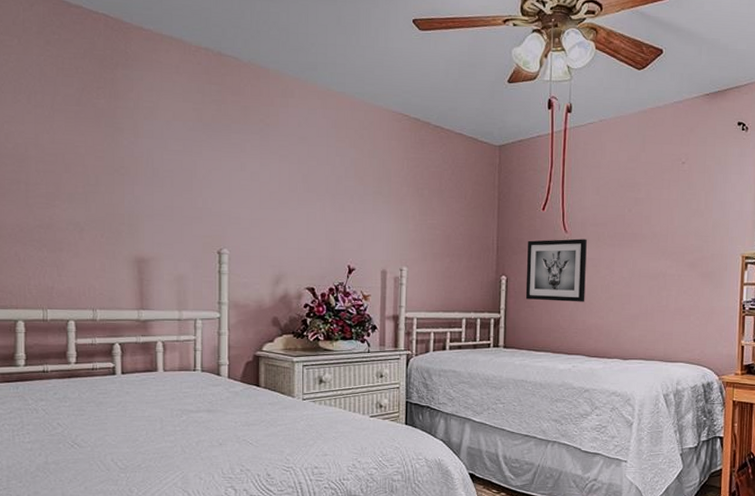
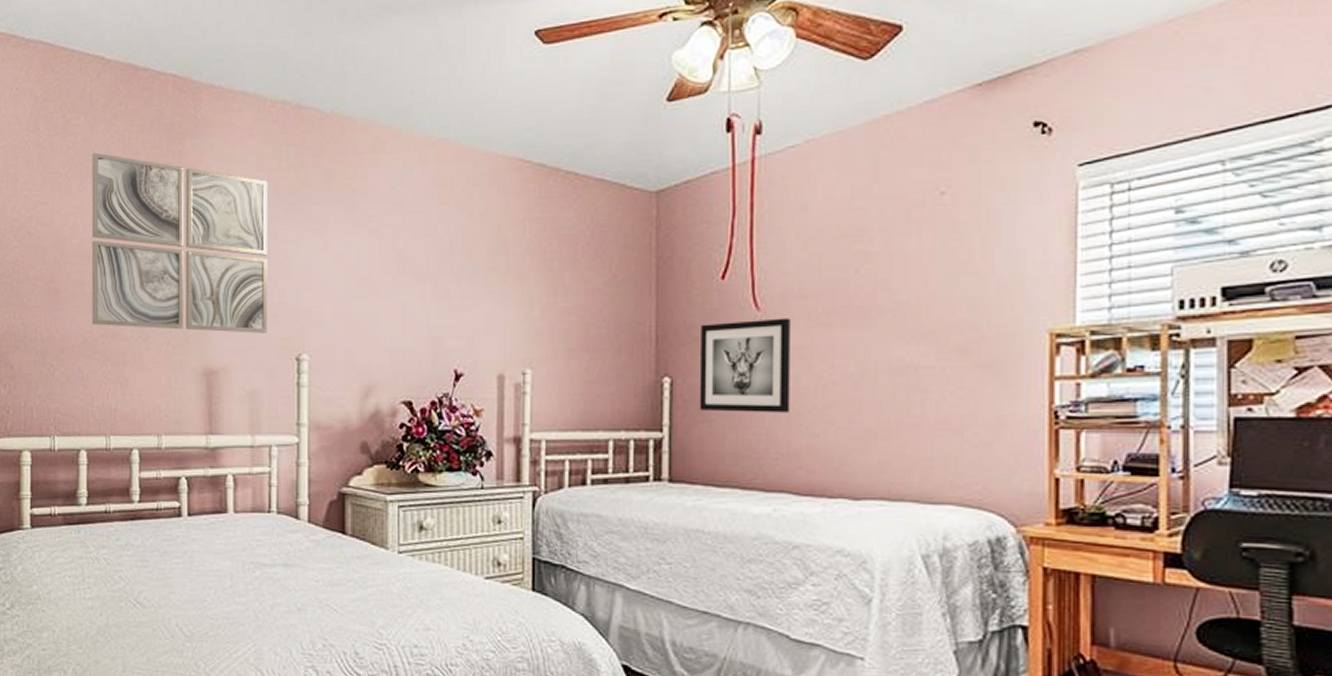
wall art: none [26,71,193,231] -> present [91,152,268,333]

